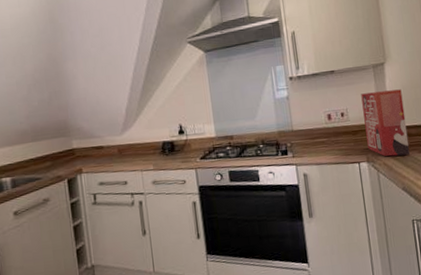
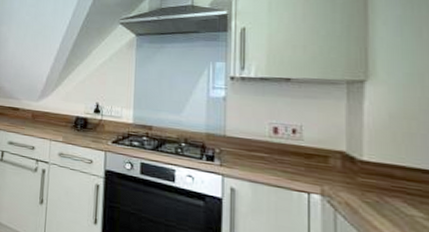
cereal box: present [361,89,410,157] -> none [323,112,389,201]

